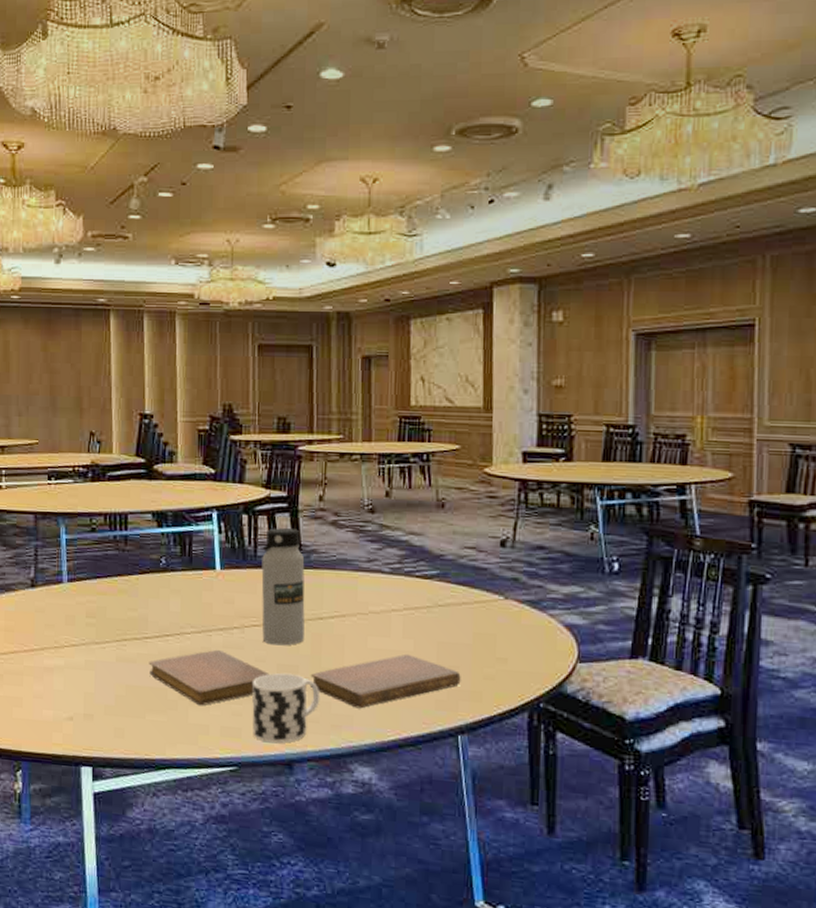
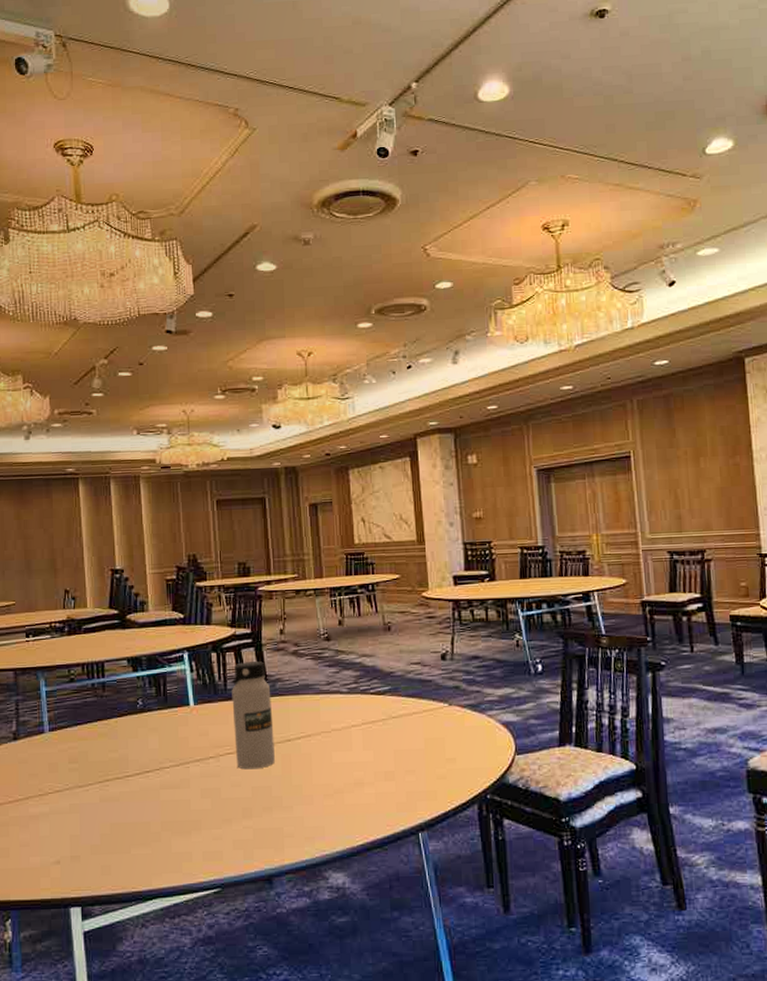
notebook: present [148,649,270,706] -> none [131,779,245,835]
cup: present [252,672,320,744] -> none [230,794,293,862]
notebook: present [309,653,461,709] -> none [282,764,417,819]

